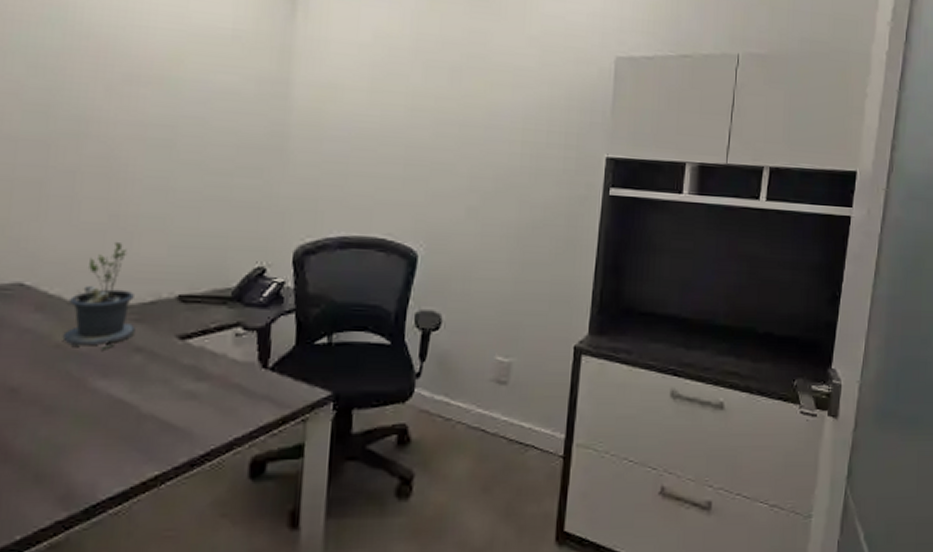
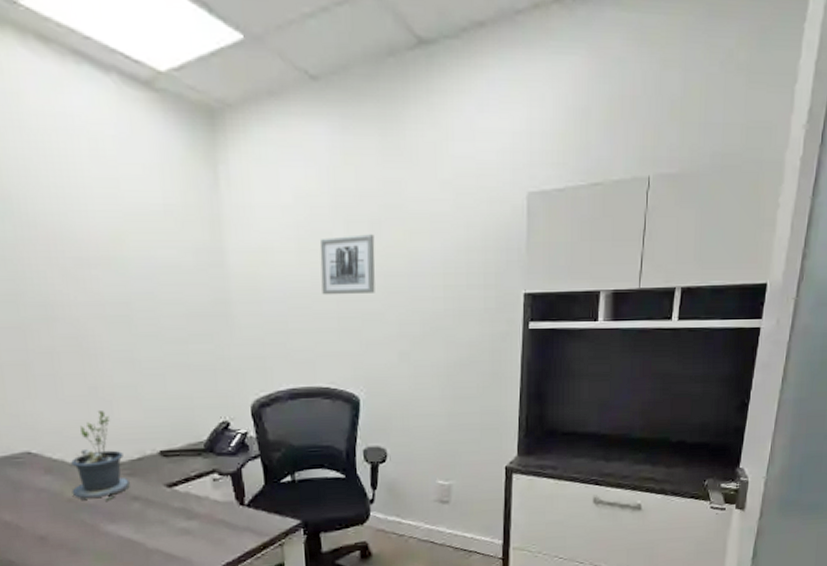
wall art: none [390,80,454,142] -> present [319,234,375,295]

